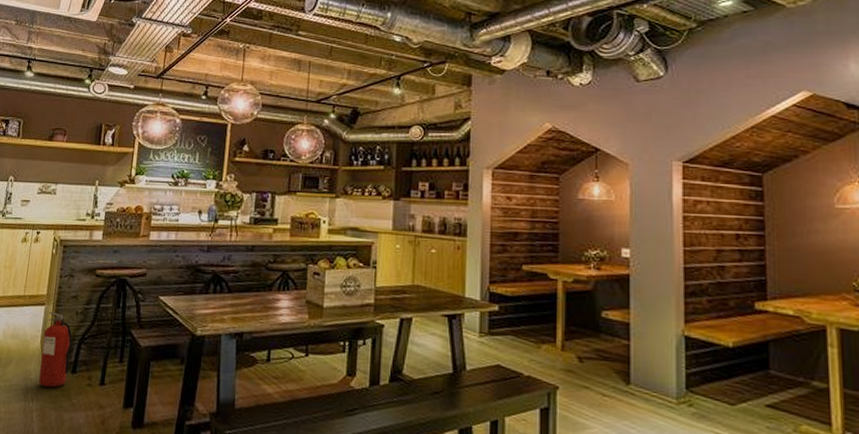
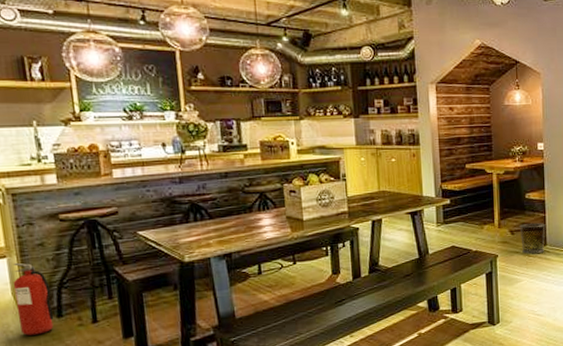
waste bin: none [591,350,630,394] -> present [519,223,546,254]

